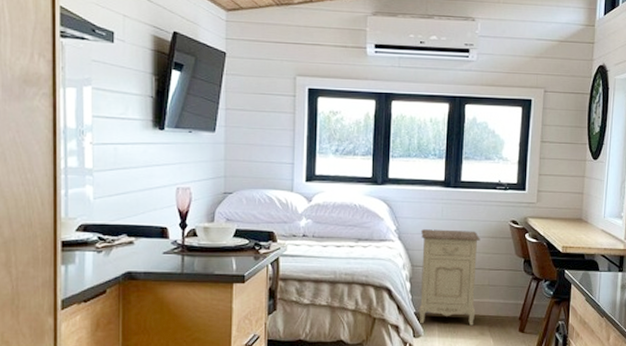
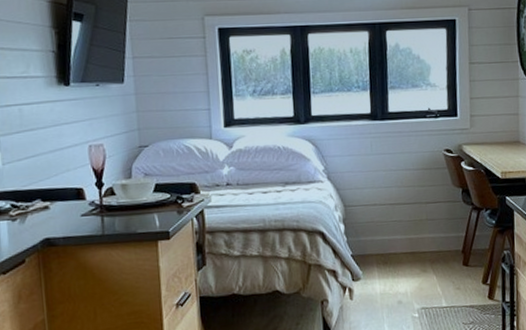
nightstand: present [419,229,481,326] -> none [351,163,416,267]

